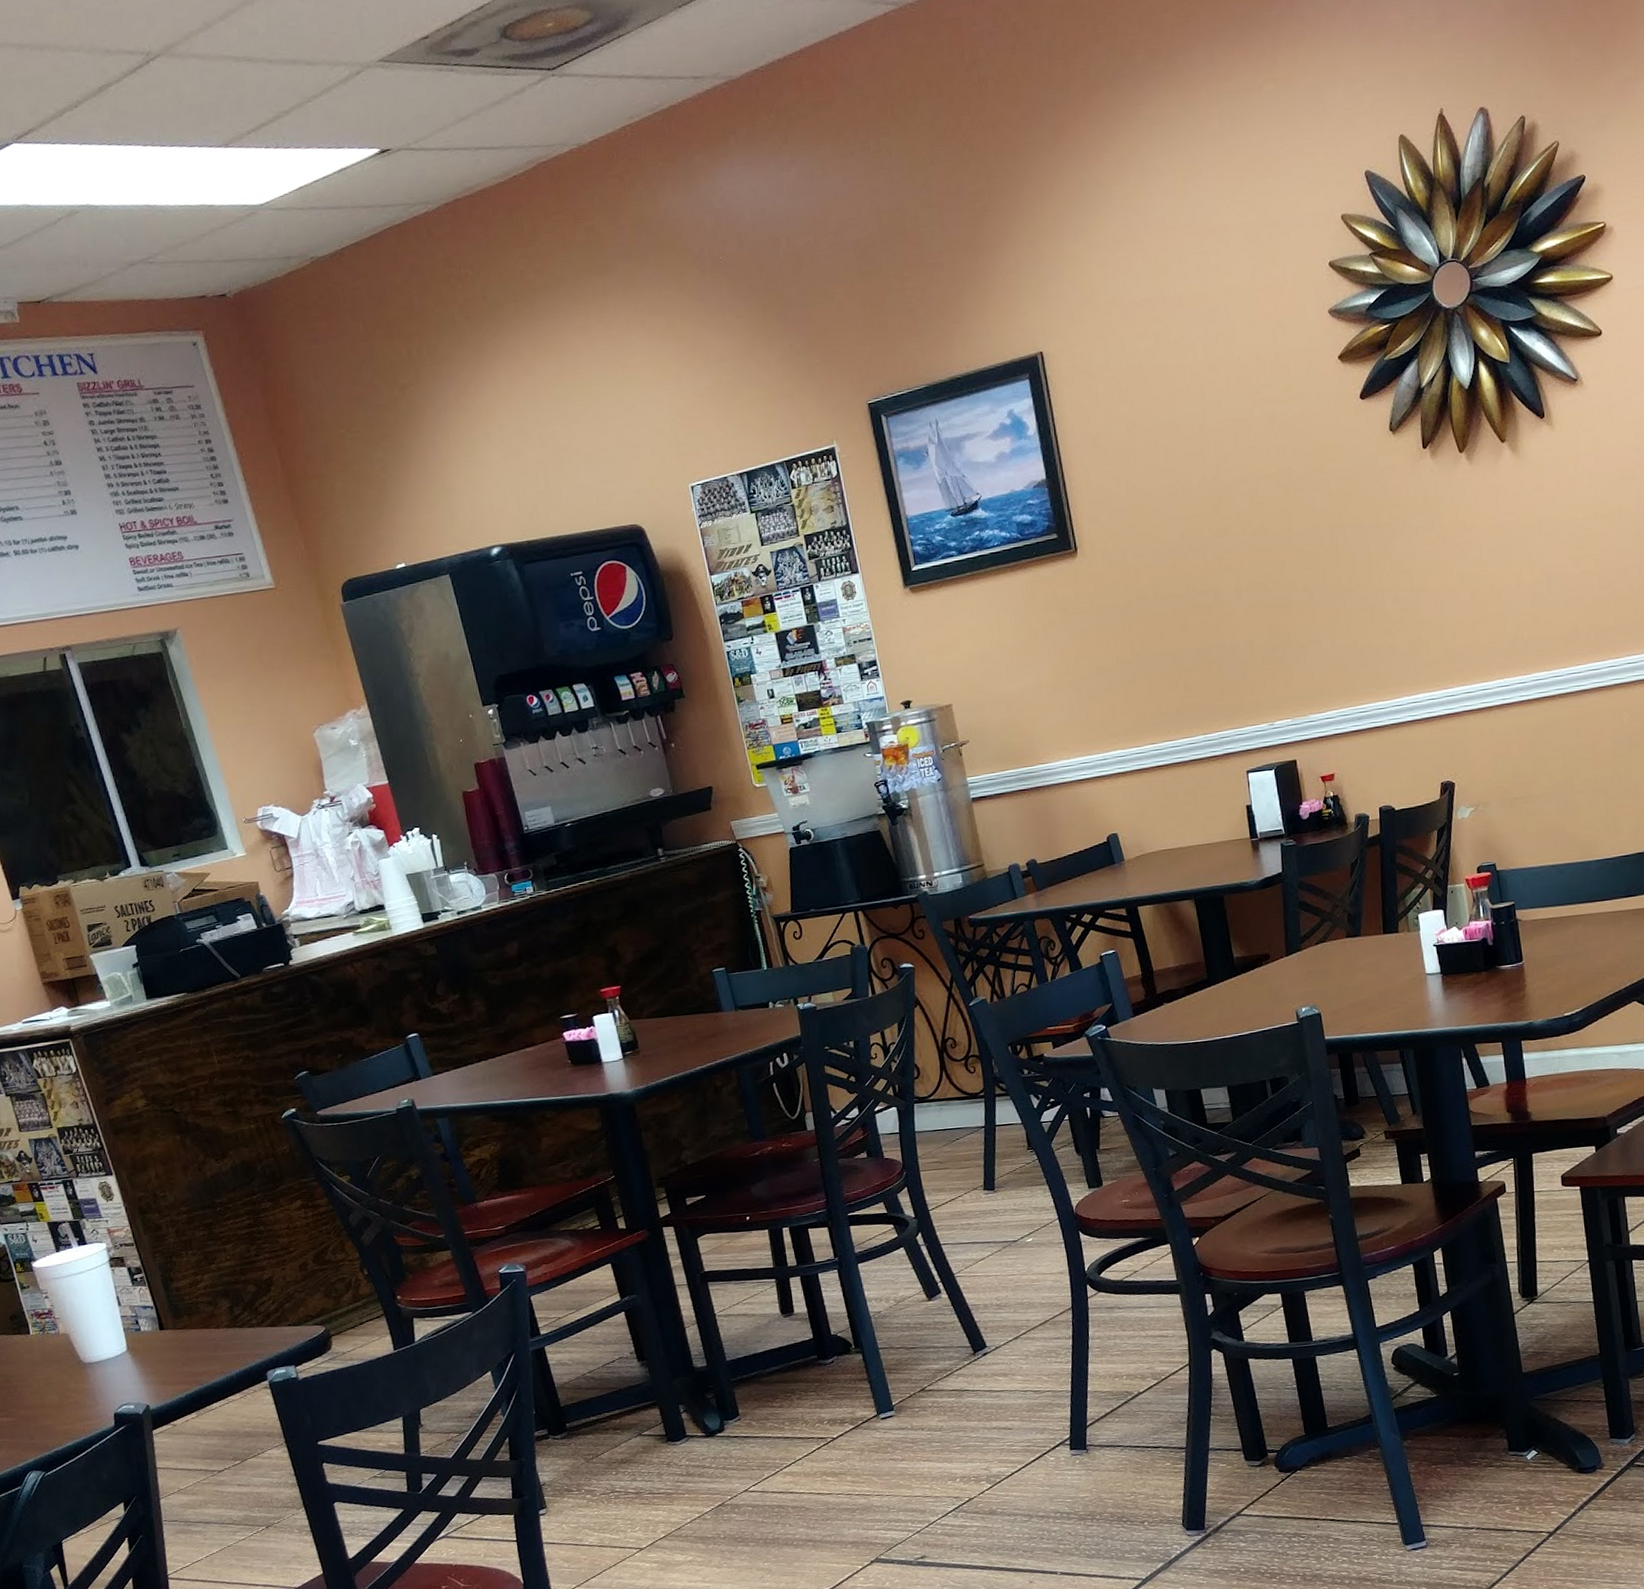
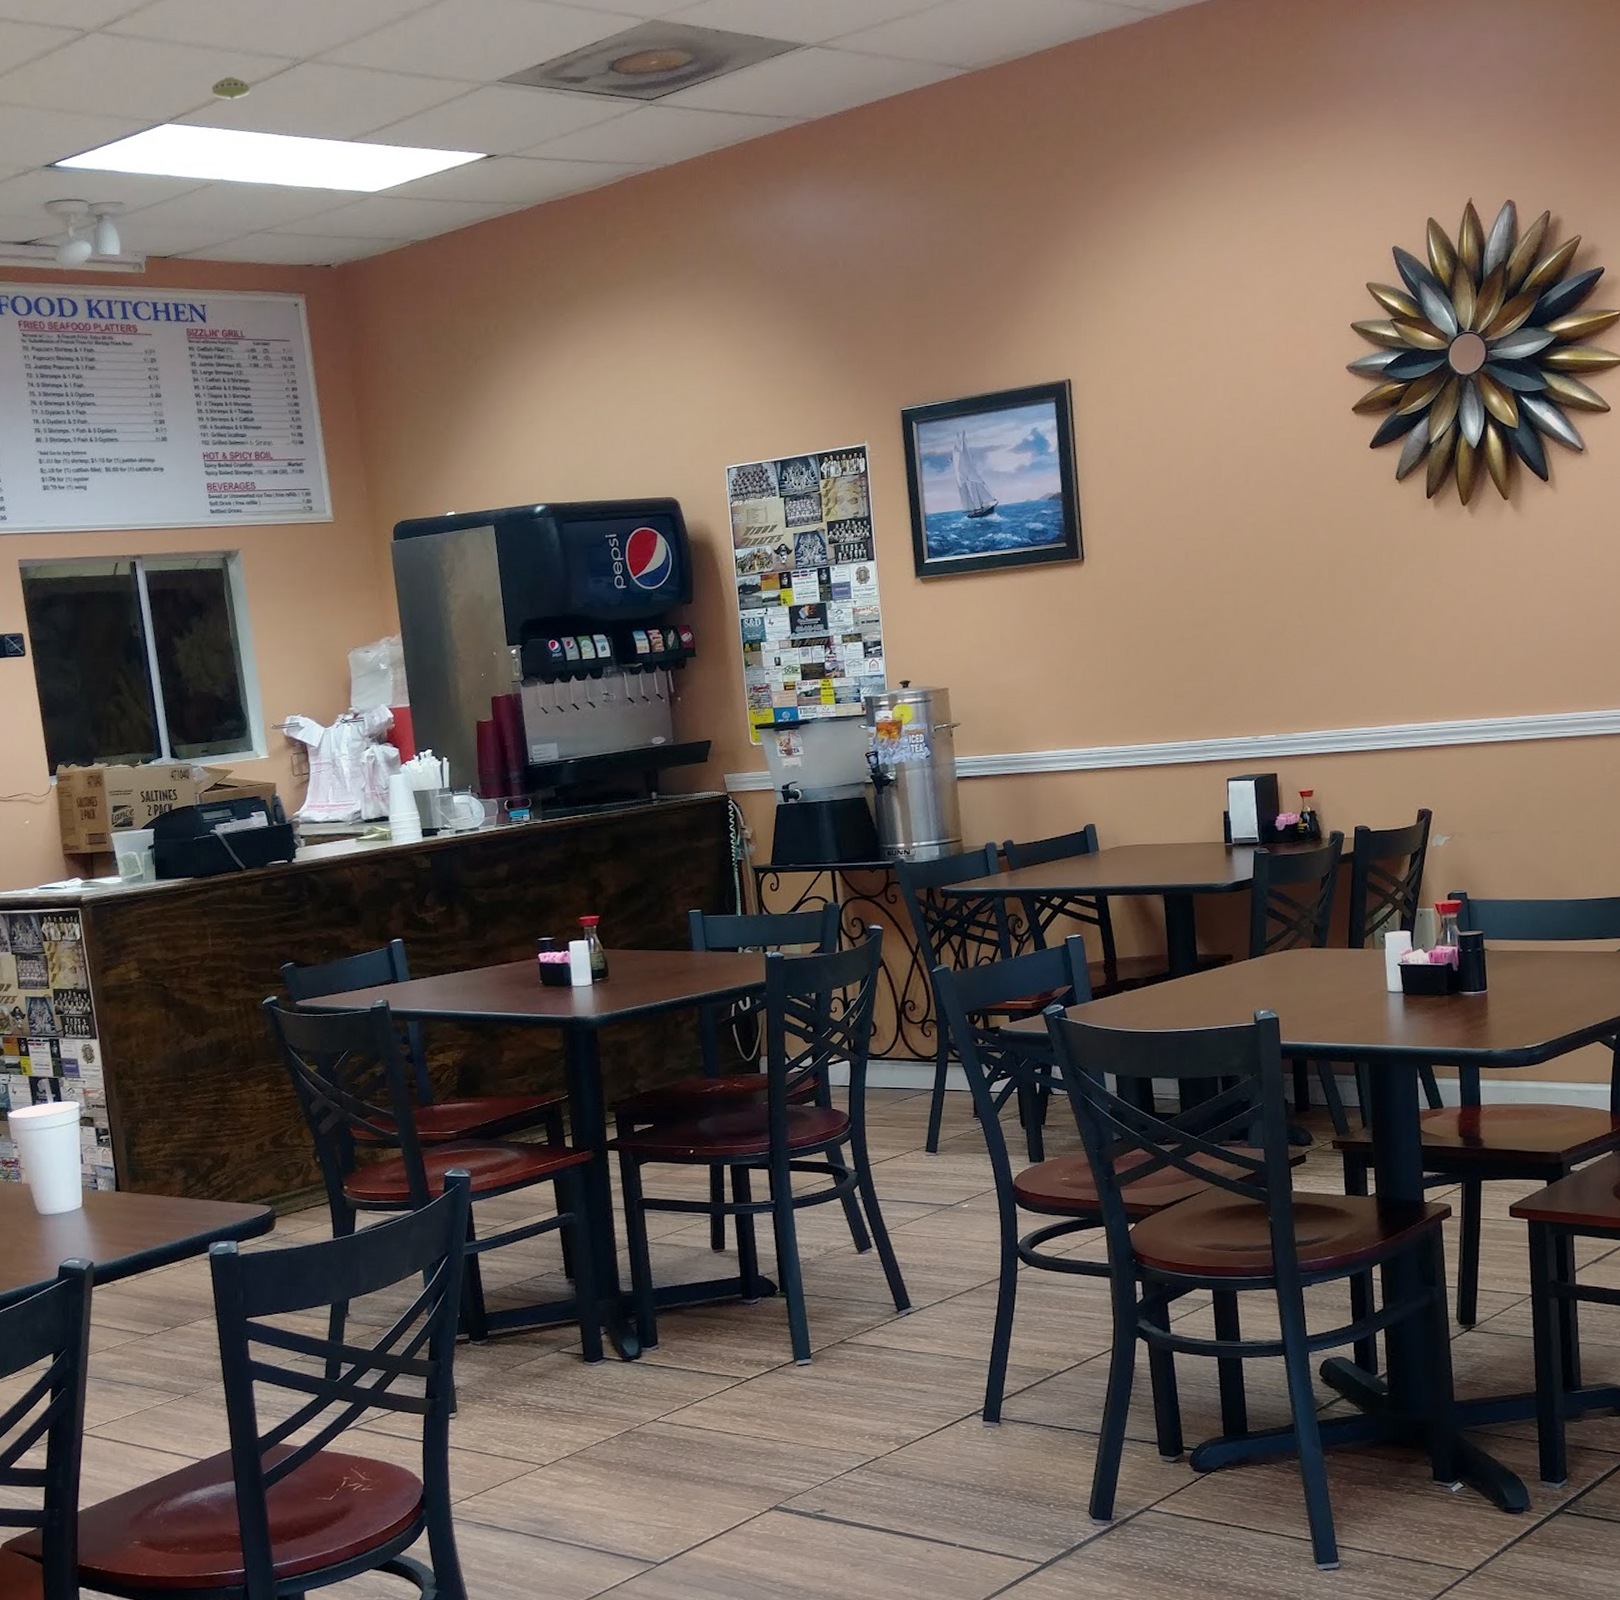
smoke detector: none [57,81,103,109] -> present [212,77,251,99]

